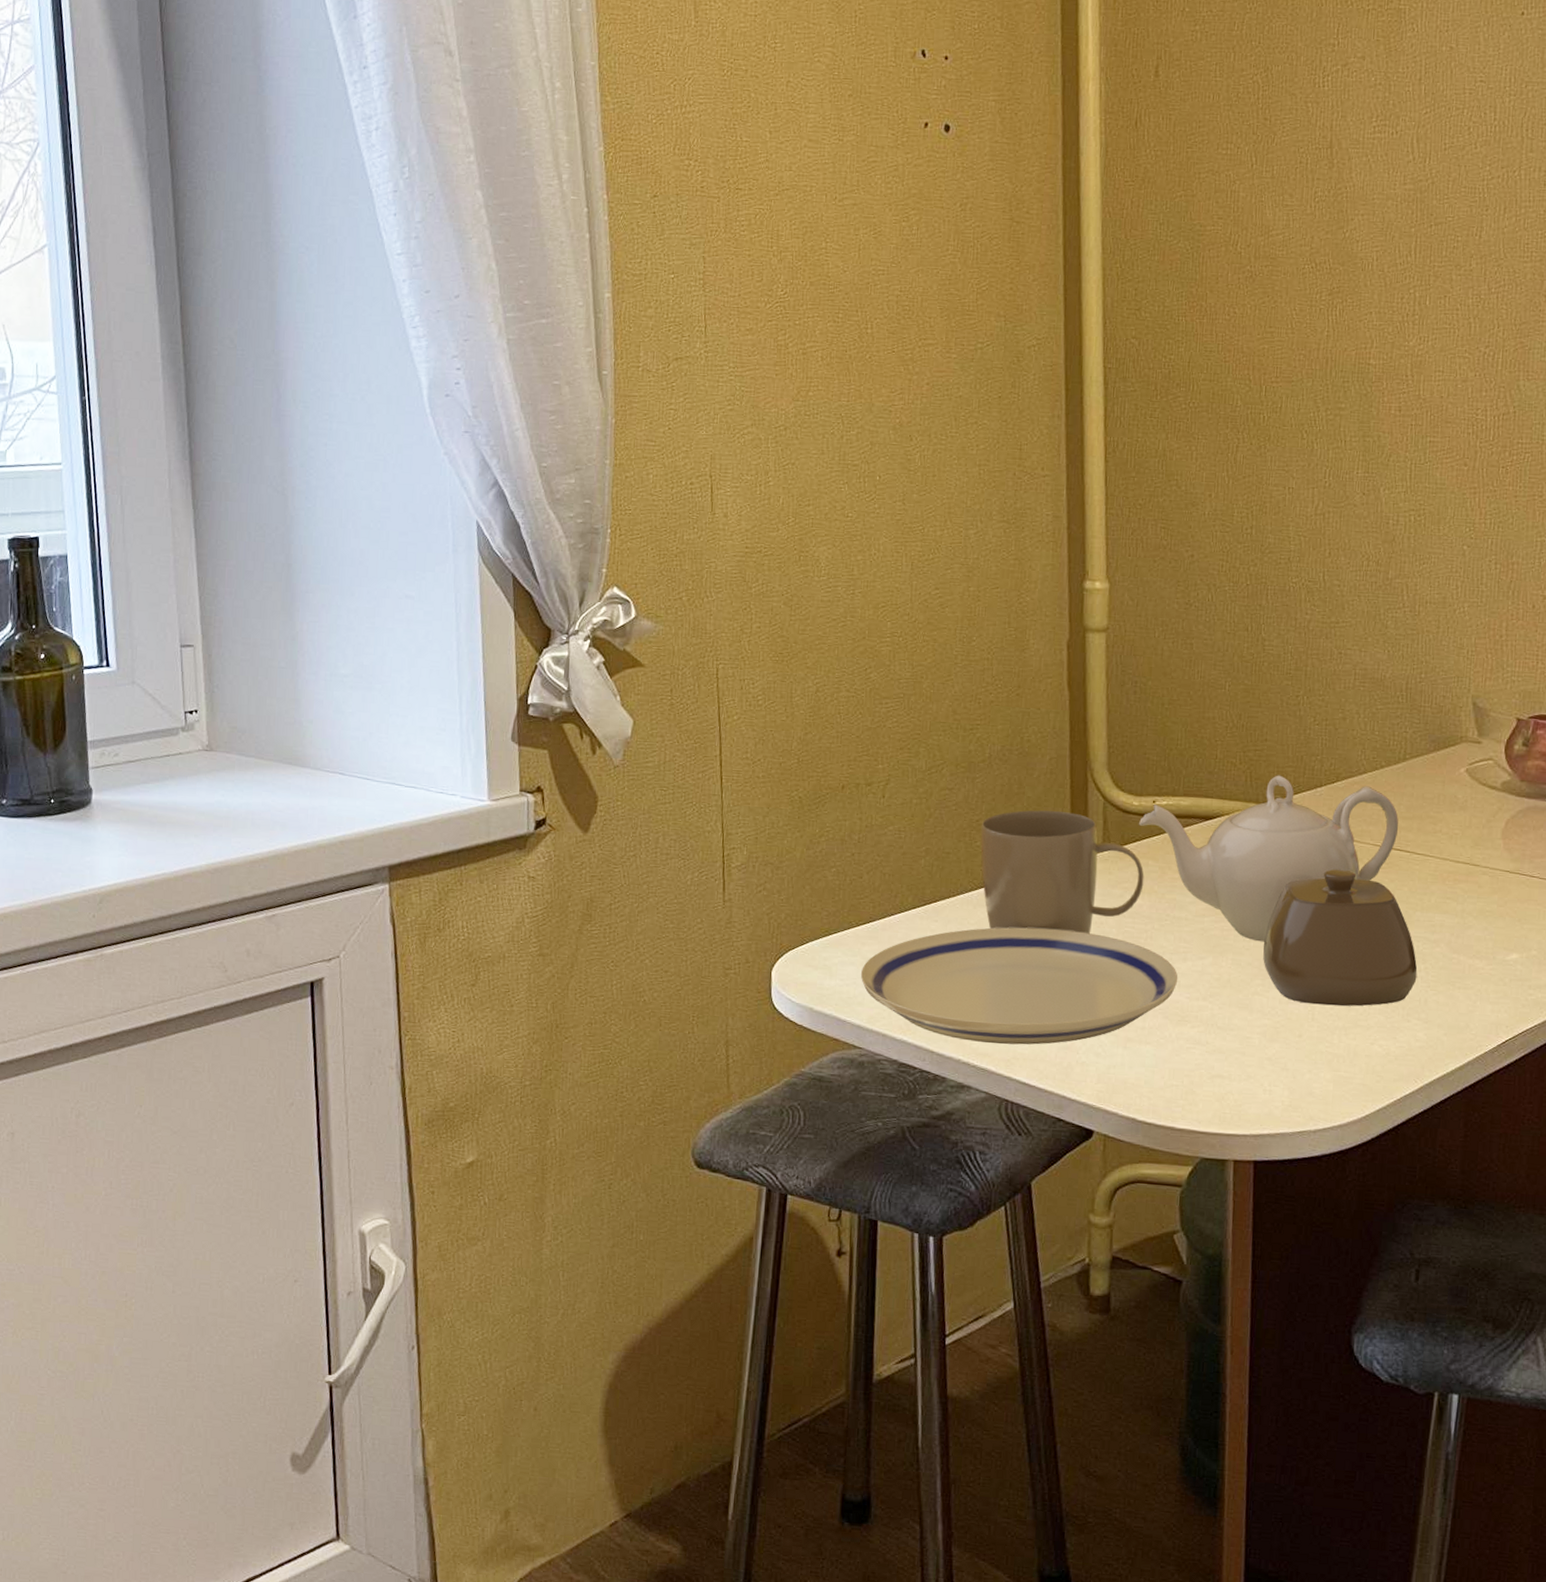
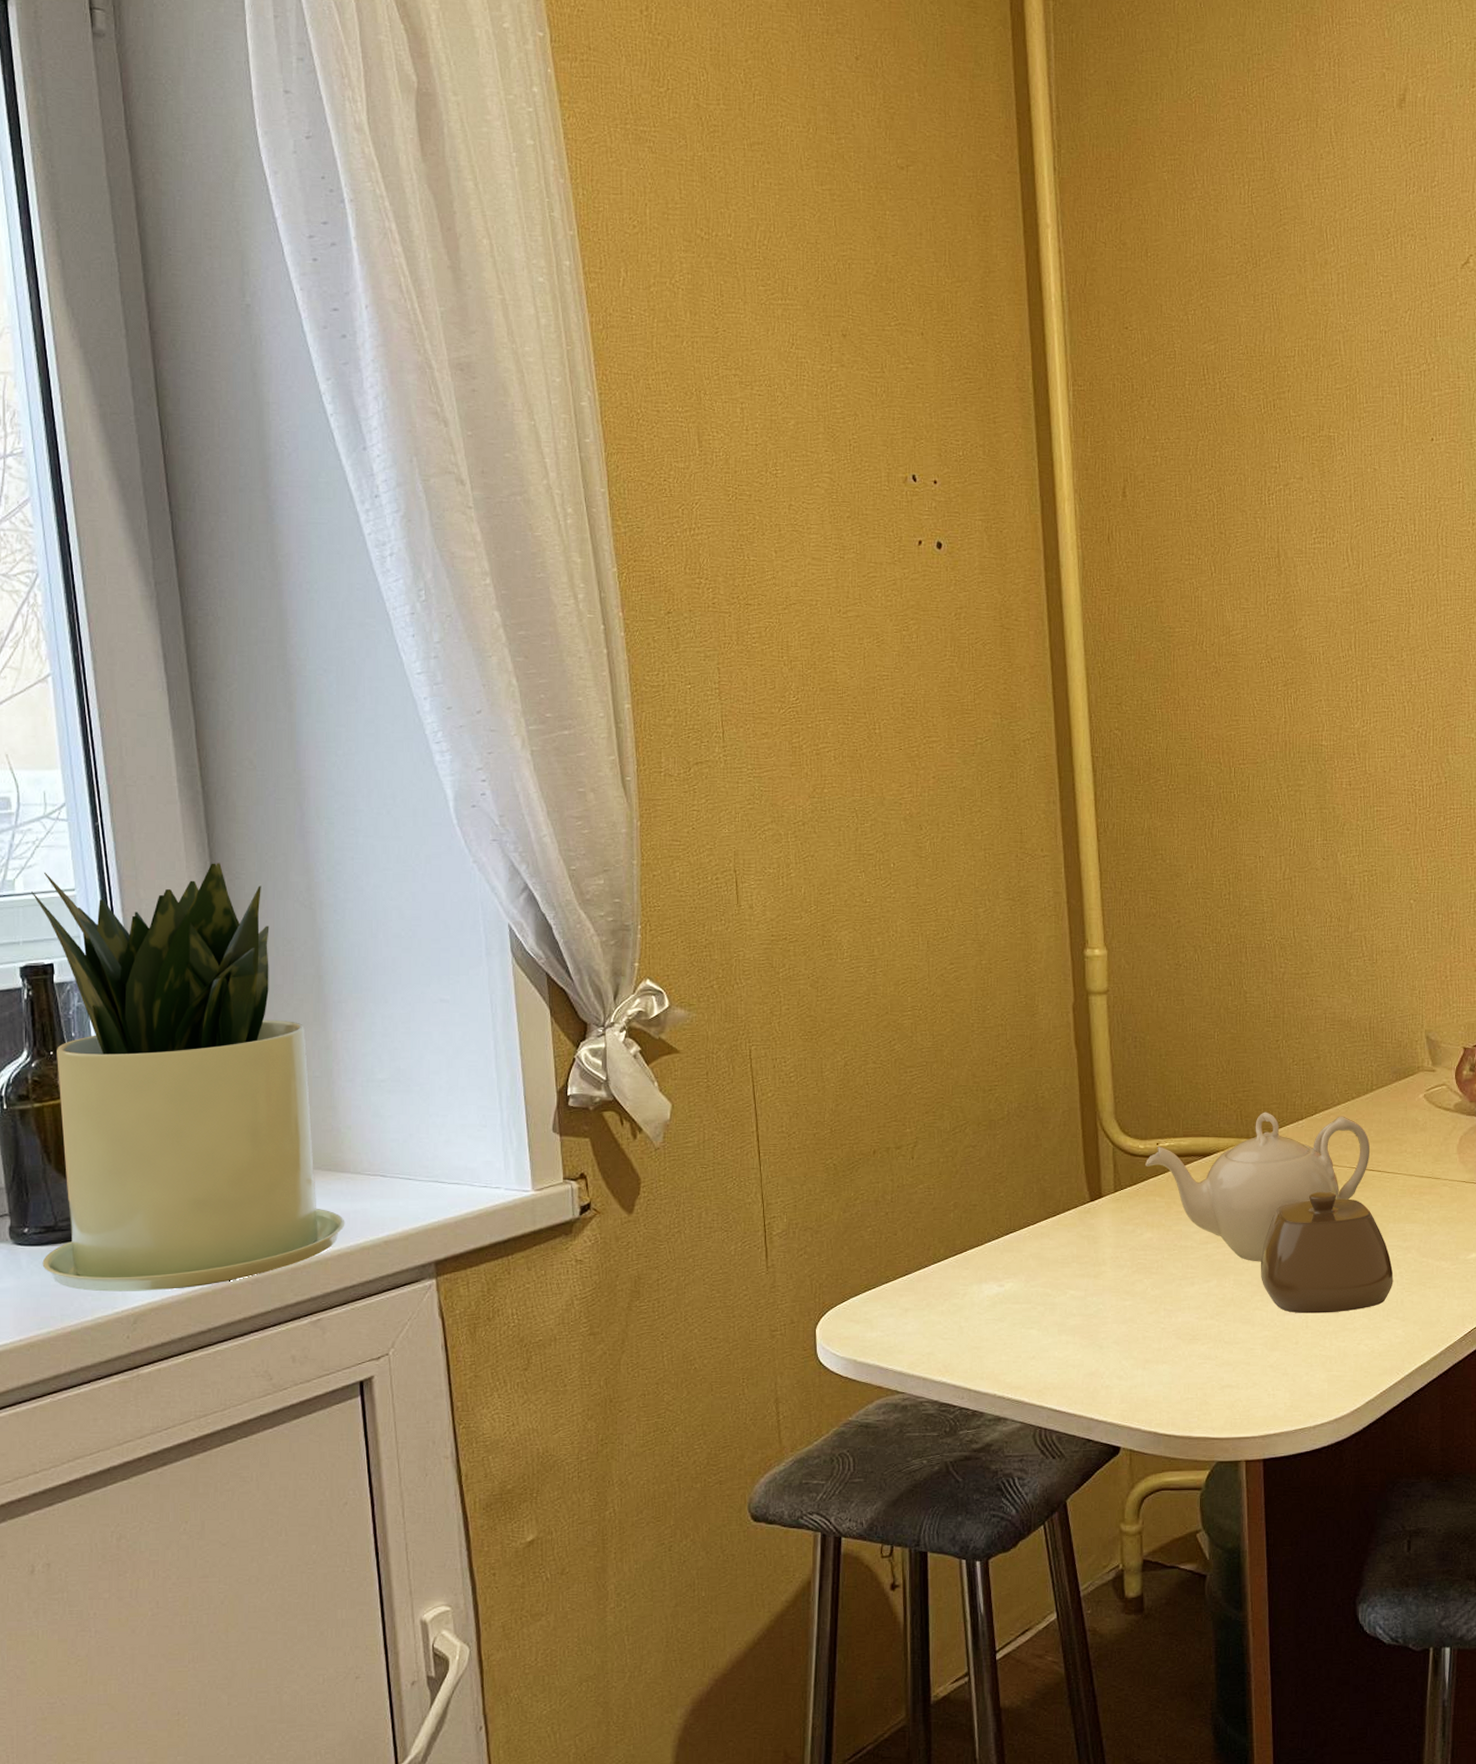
planter: none [17,443,303,873] -> present [31,863,345,1292]
plate: present [860,927,1178,1045] -> none [899,1267,1188,1376]
mug: present [980,810,1144,935] -> none [1003,1159,1153,1271]

